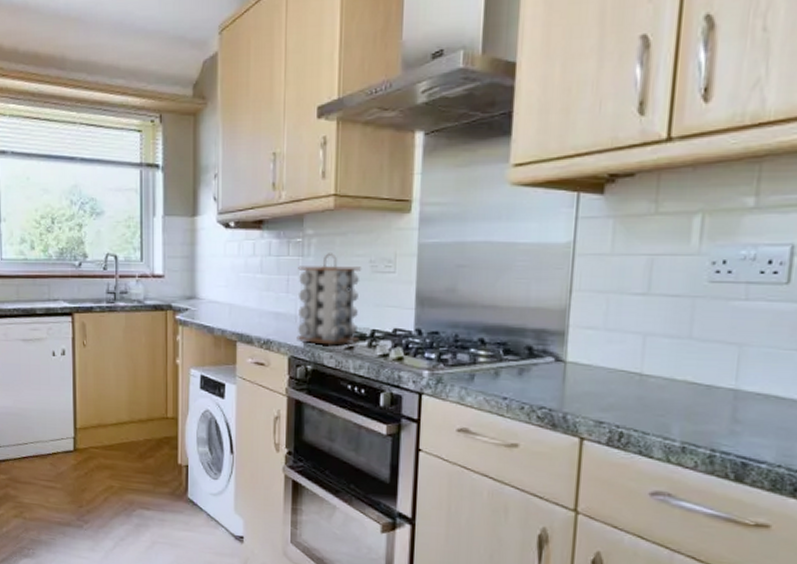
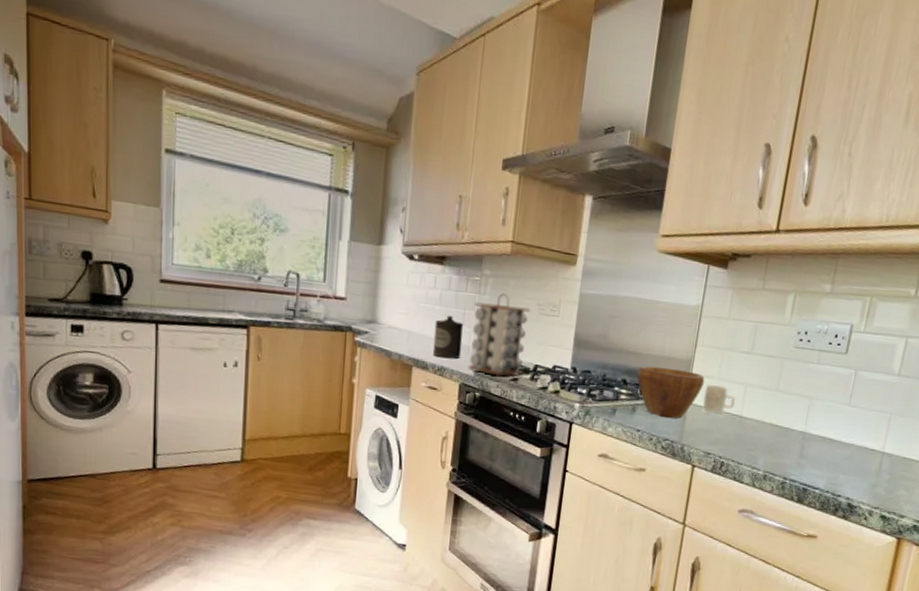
canister: none [257,283,288,330] -> present [432,315,463,359]
bowl: none [497,320,587,381] -> present [636,365,705,419]
mug: none [587,336,631,375] -> present [702,384,735,416]

